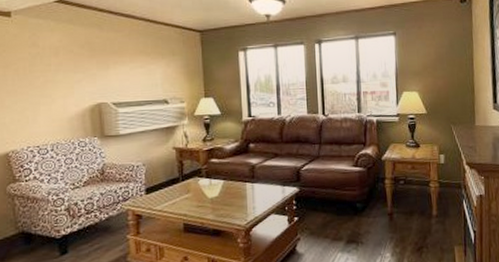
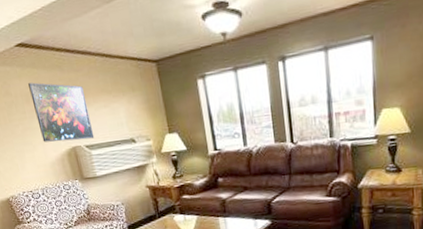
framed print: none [61,37,124,97] -> present [28,82,95,142]

